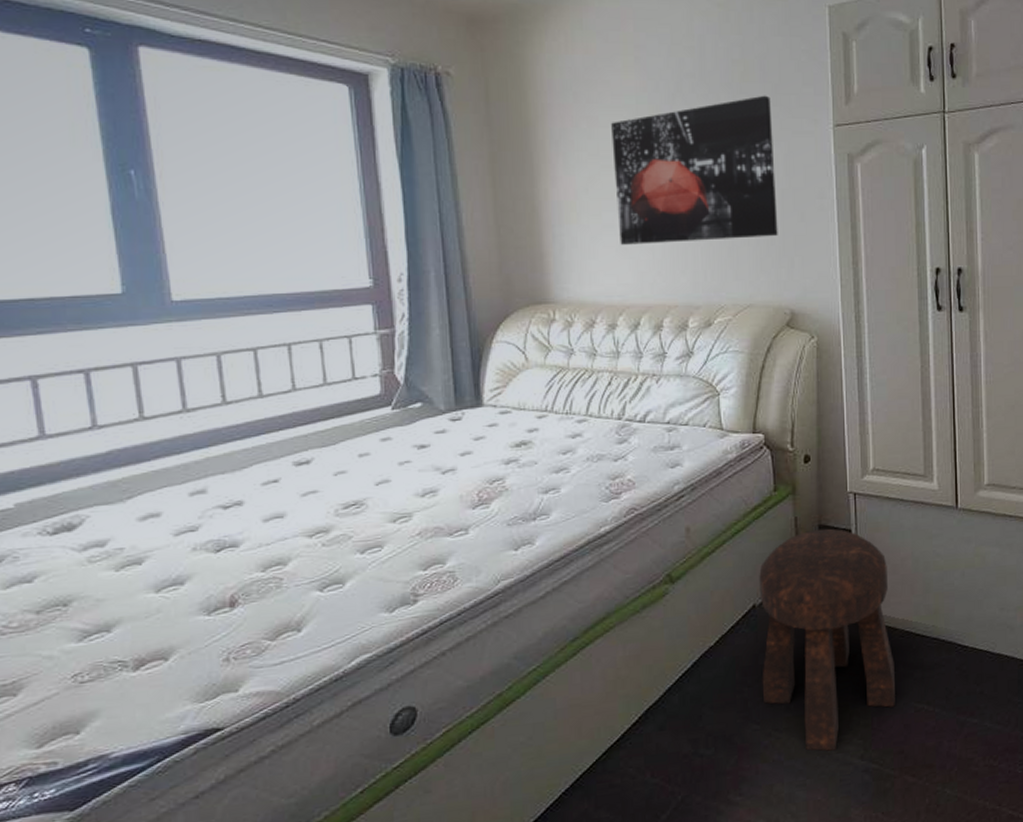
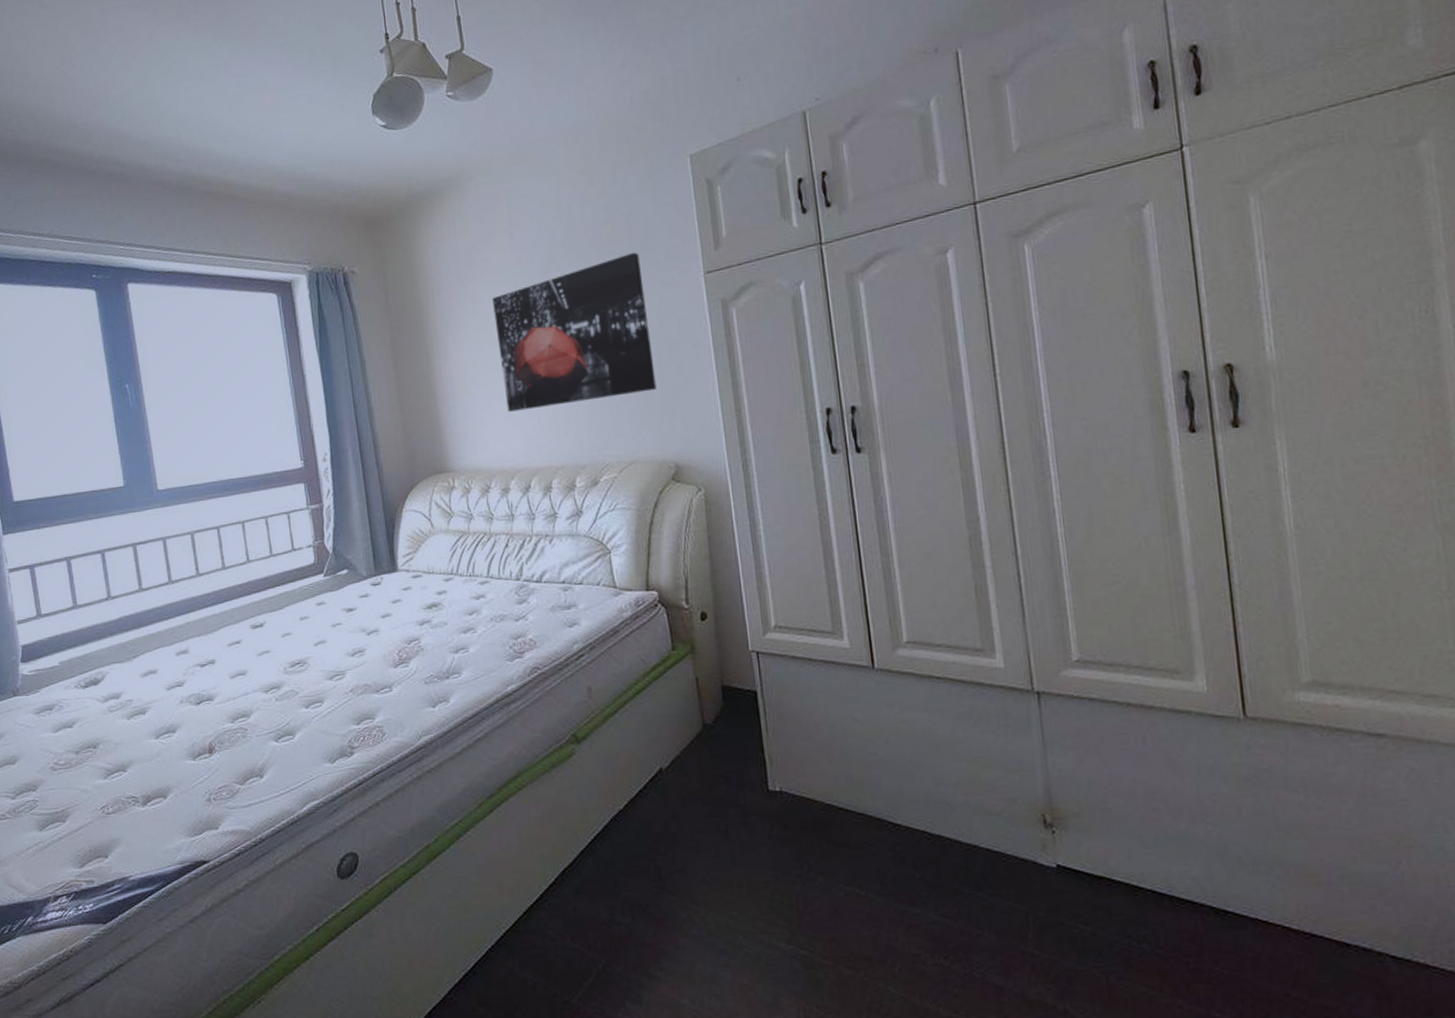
stool: present [759,528,895,751] -> none [663,689,822,931]

